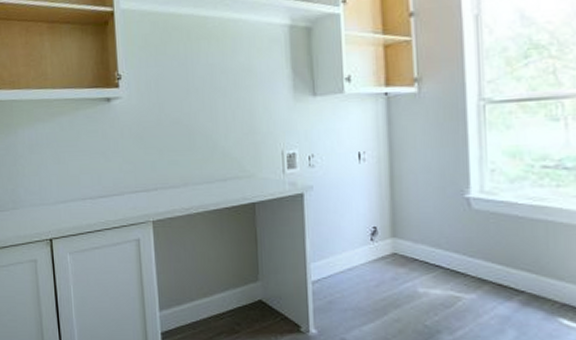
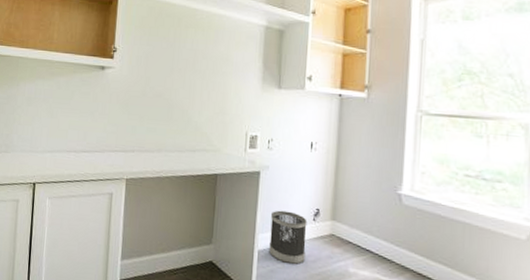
wastebasket: none [322,233,366,293] -> present [269,210,308,265]

